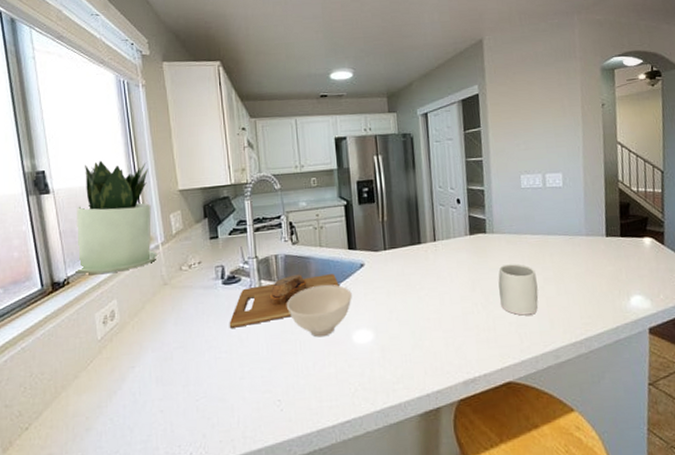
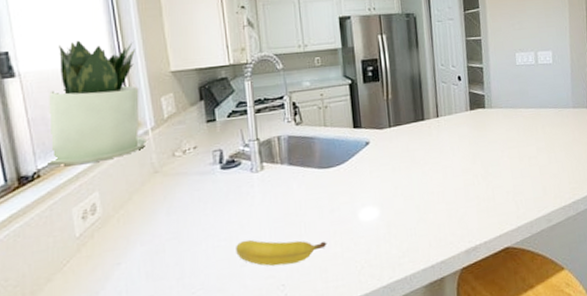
cutting board: present [229,274,339,328] -> none [228,153,345,214]
fruit: none [236,353,322,382] -> present [236,239,327,267]
bowl: present [287,284,352,337] -> none [290,163,358,218]
mug: present [498,264,539,316] -> none [496,136,533,185]

